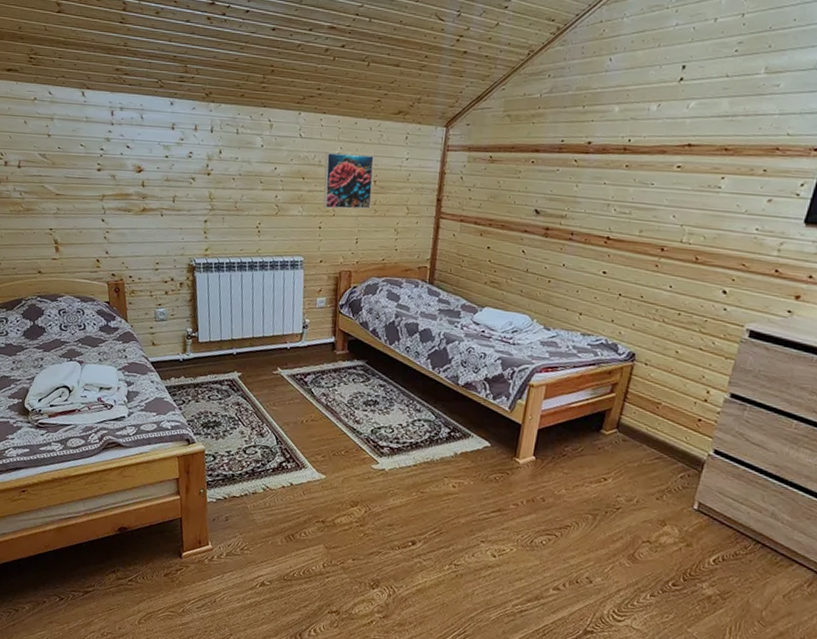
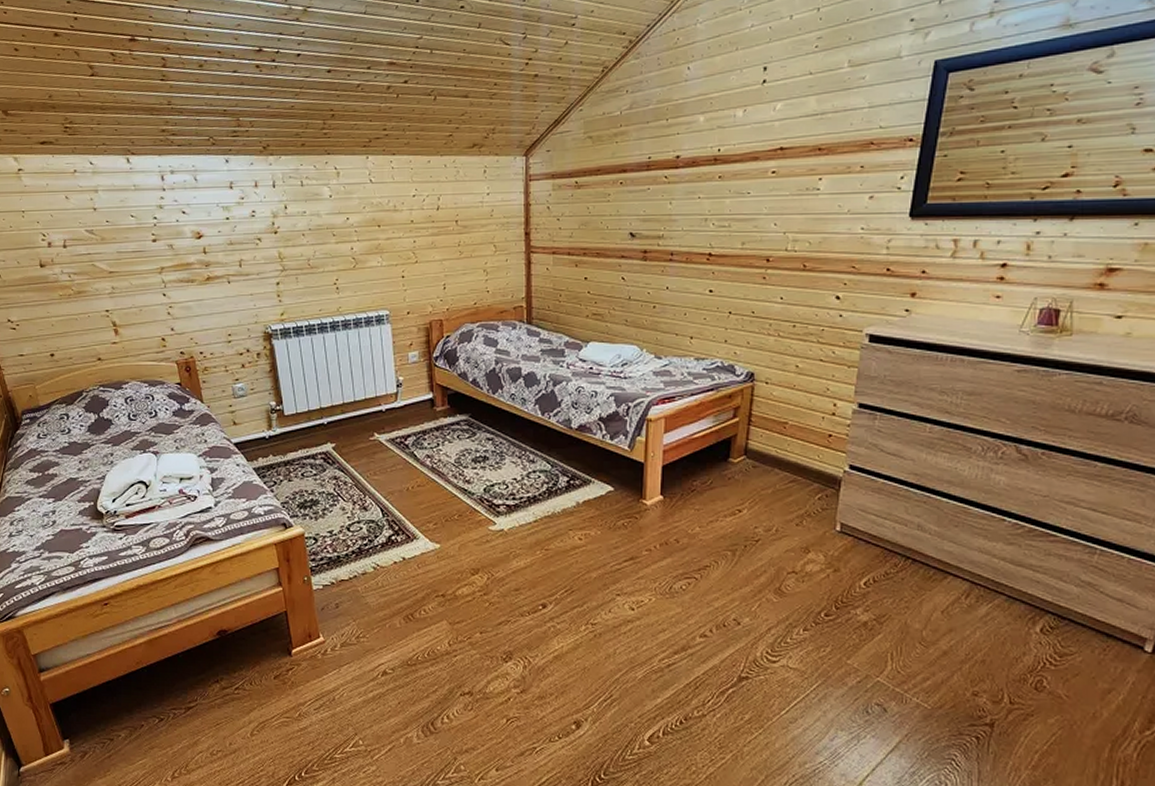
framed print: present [323,152,374,210] -> none [400,194,455,255]

